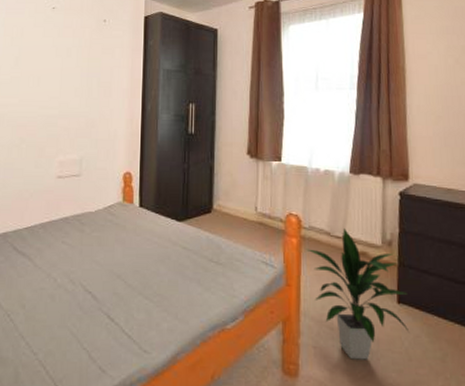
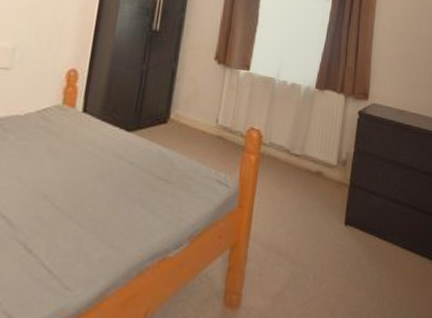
indoor plant: present [306,229,408,360] -> none [264,146,355,286]

